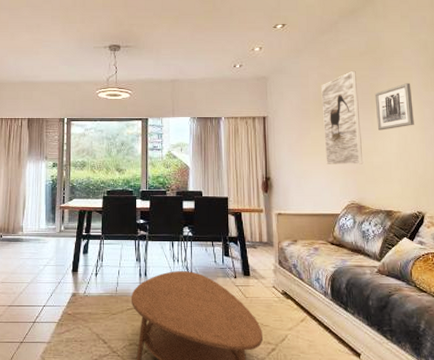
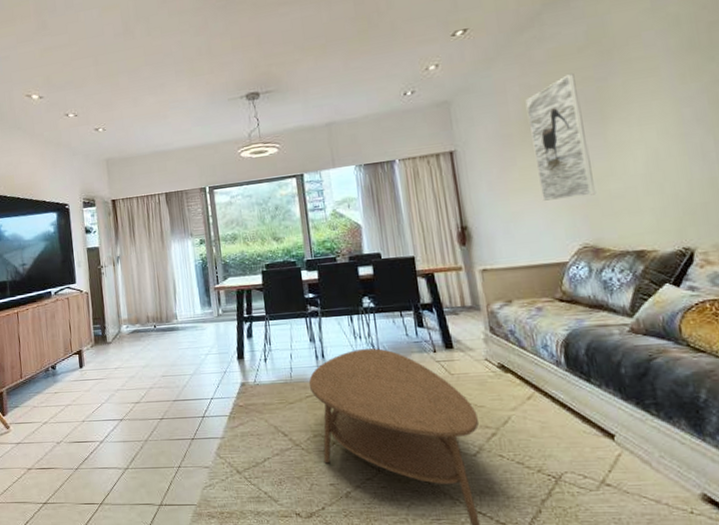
wall art: present [374,83,414,130] -> none [604,77,668,147]

